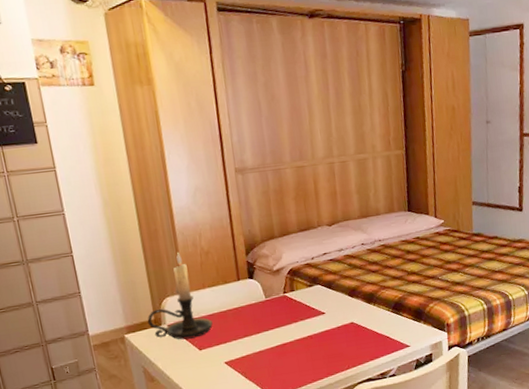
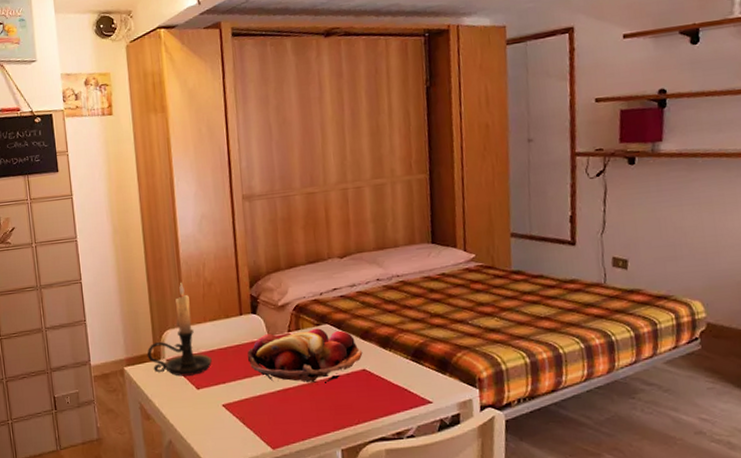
fruit basket: none [246,289,351,339] -> present [247,328,363,383]

